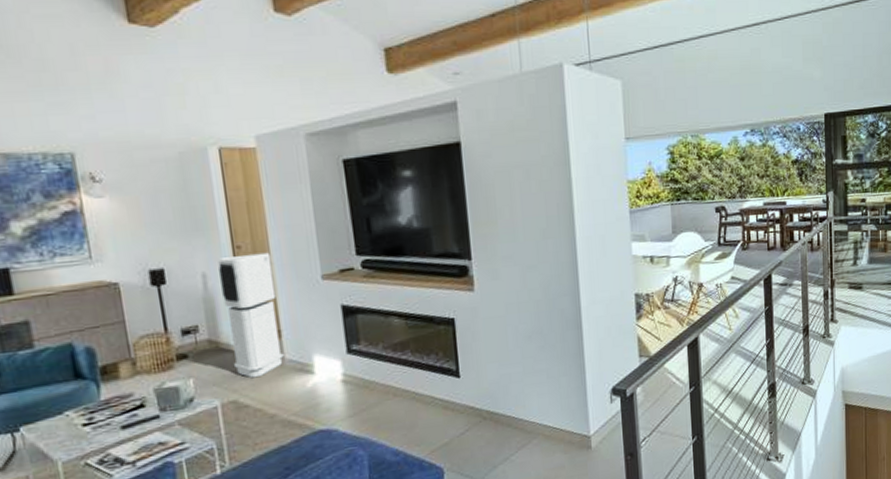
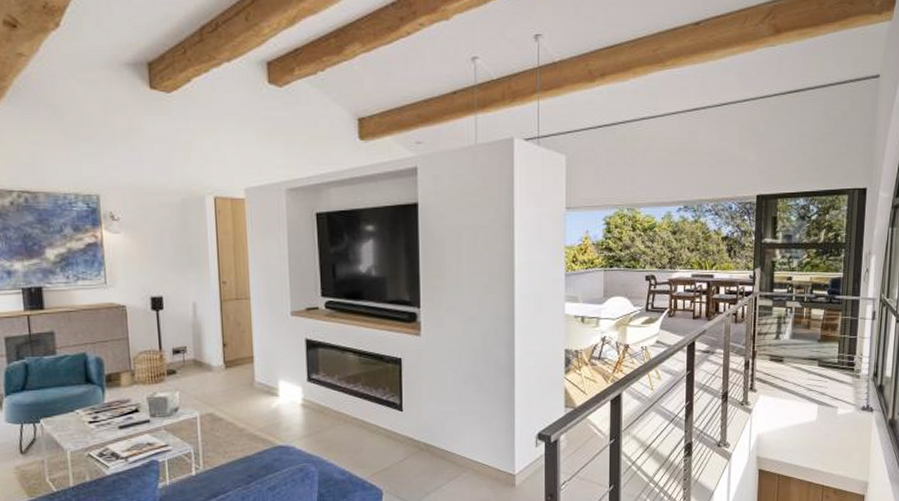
air purifier: present [218,252,284,378] -> none [207,289,255,396]

